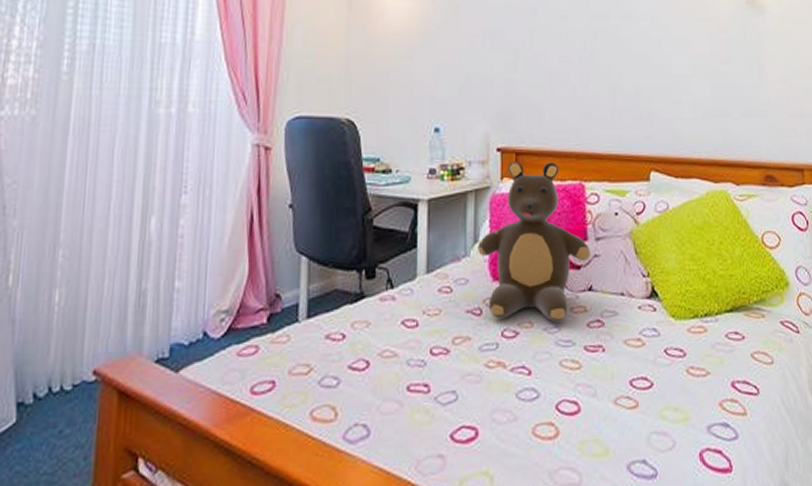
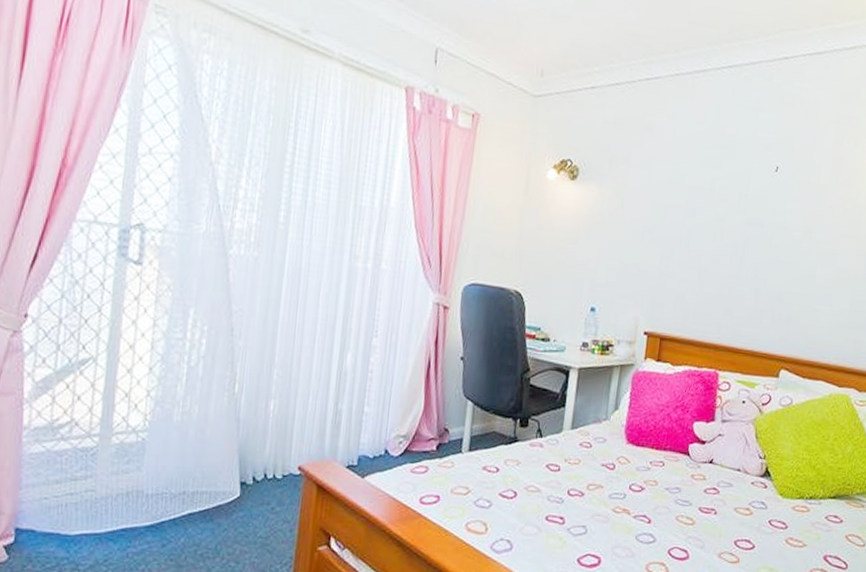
teddy bear: present [477,161,592,322] -> none [616,345,717,485]

